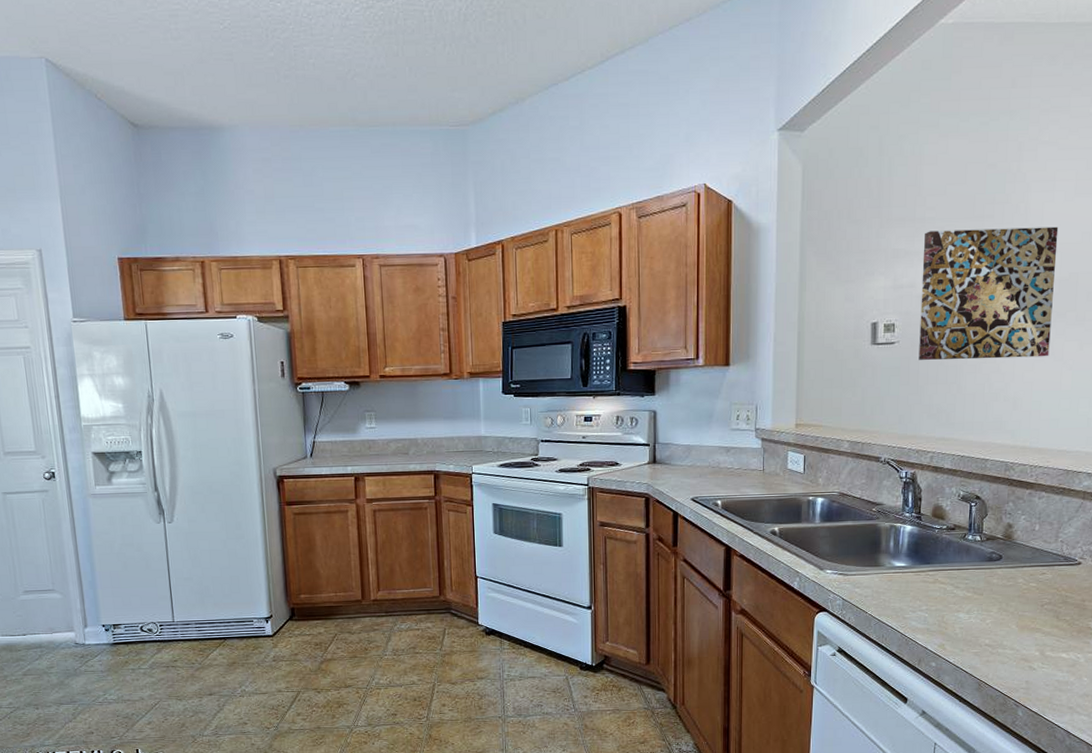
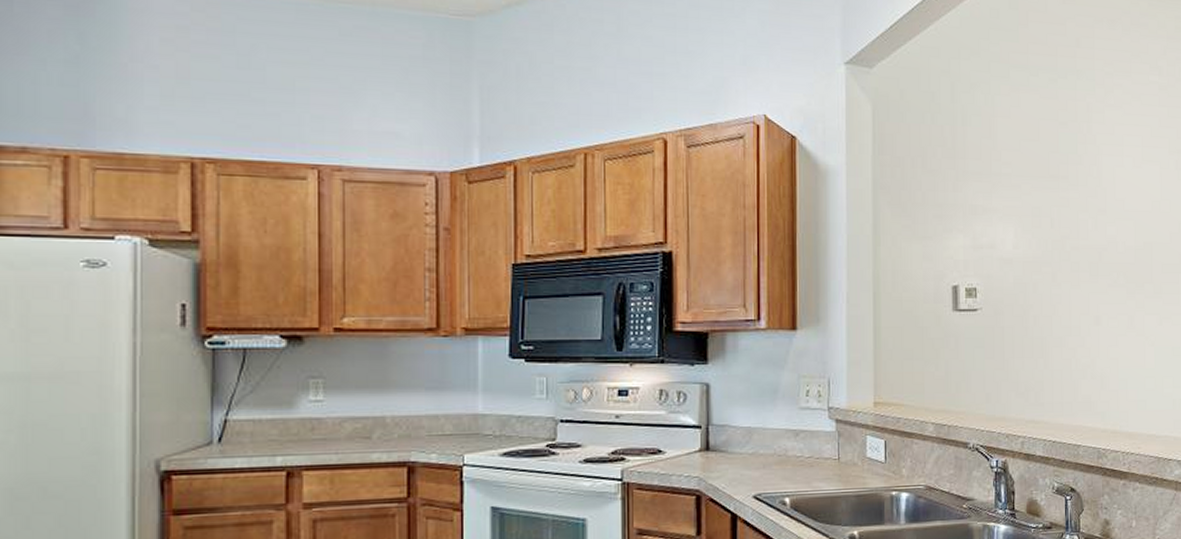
wall art: present [918,226,1059,360] -> none [1001,188,1131,331]

